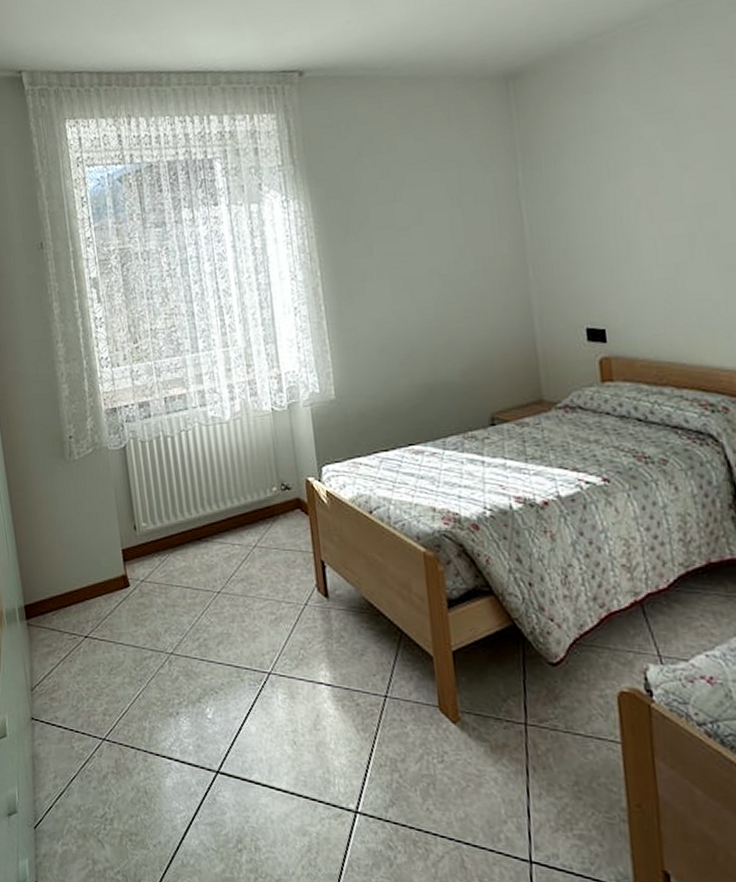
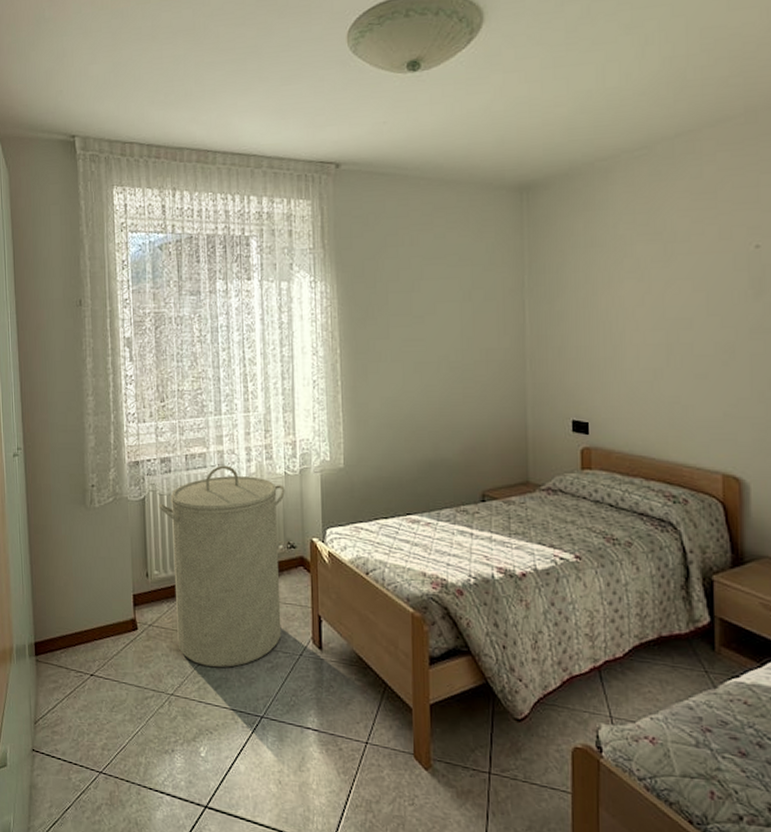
laundry hamper: none [140,405,283,623] -> present [158,465,285,668]

